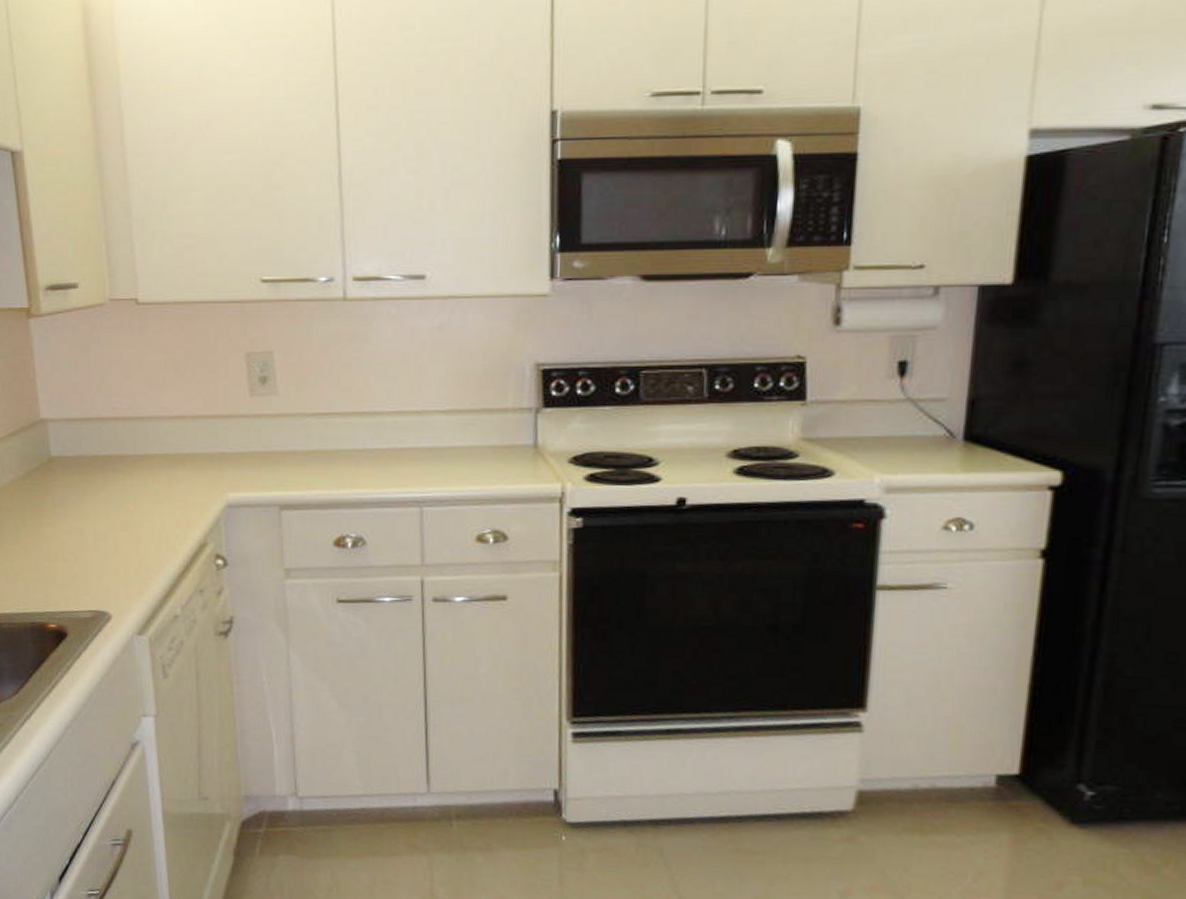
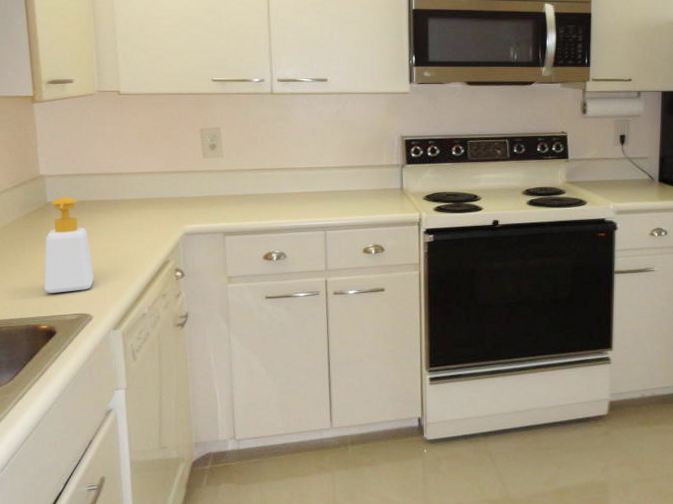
soap bottle: none [50,449,111,582] -> present [44,197,94,293]

